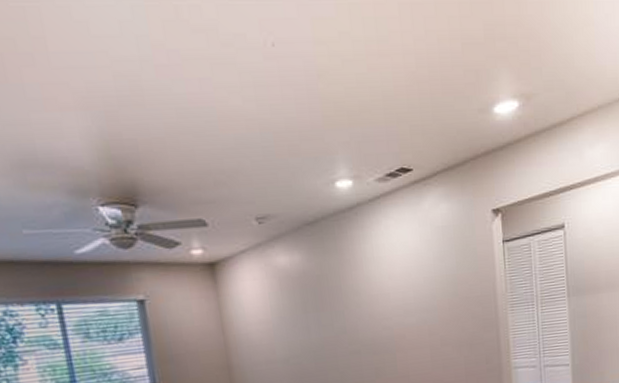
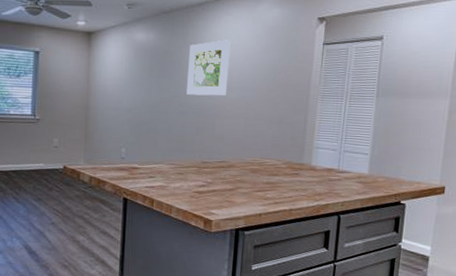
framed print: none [348,250,404,329] -> present [187,39,231,96]

